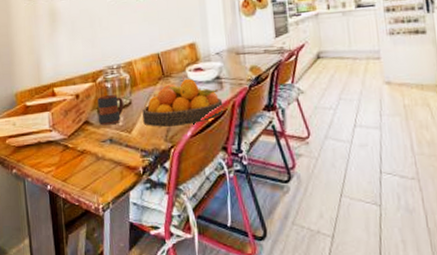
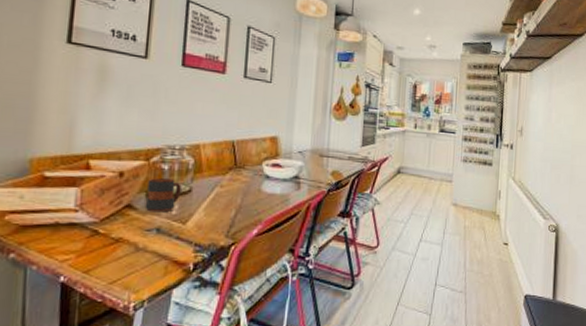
fruit bowl: present [142,78,224,128] -> none [203,173,298,223]

